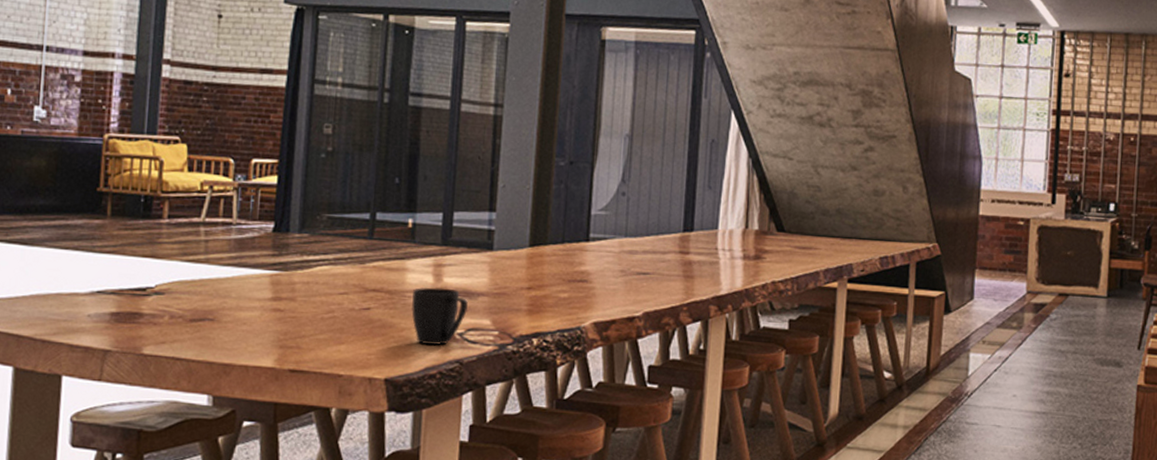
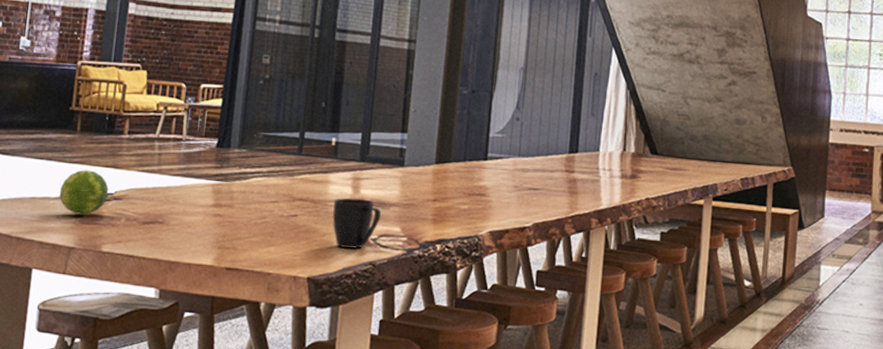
fruit: none [90,260,148,313] -> present [59,170,109,215]

